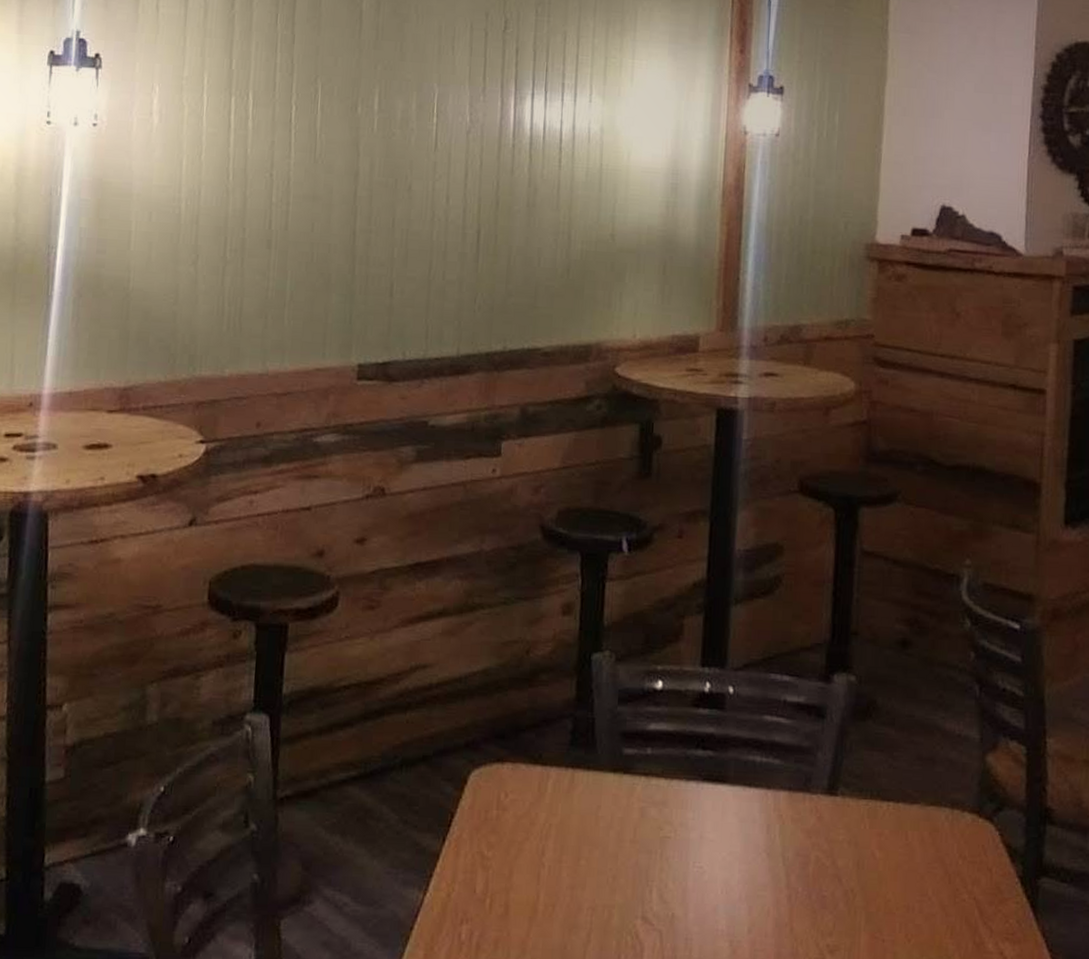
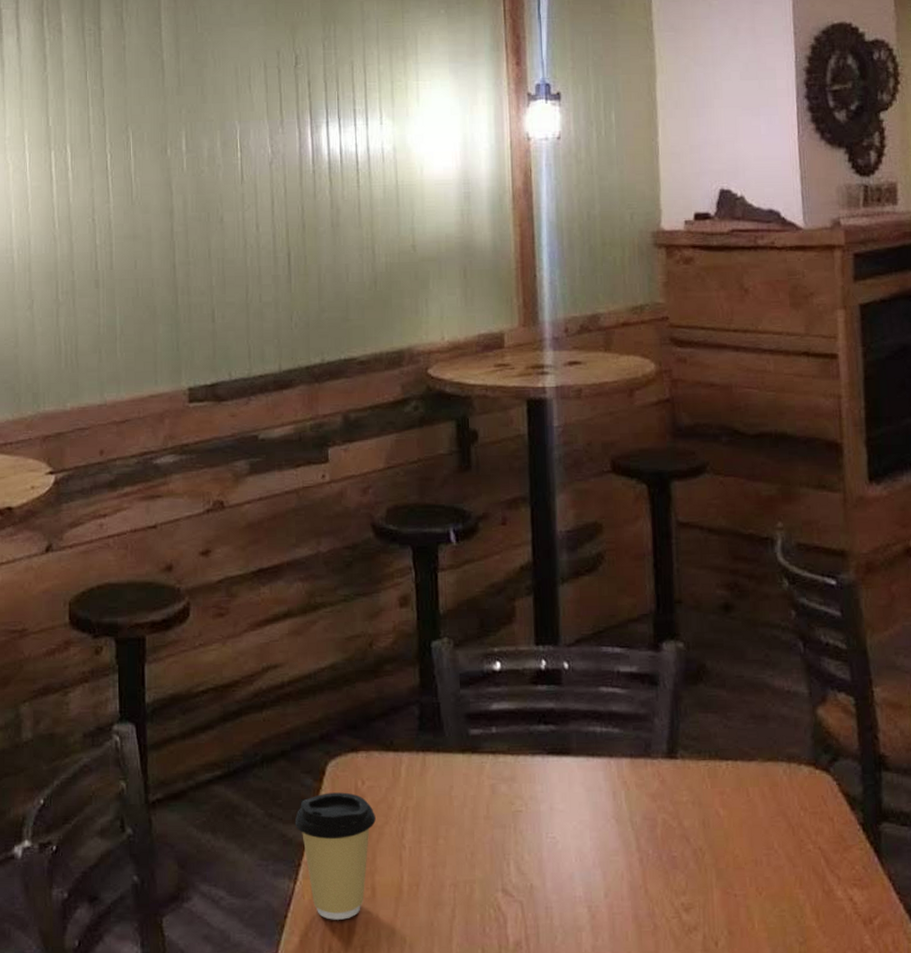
coffee cup: none [430,803,516,936] -> present [294,792,376,920]

